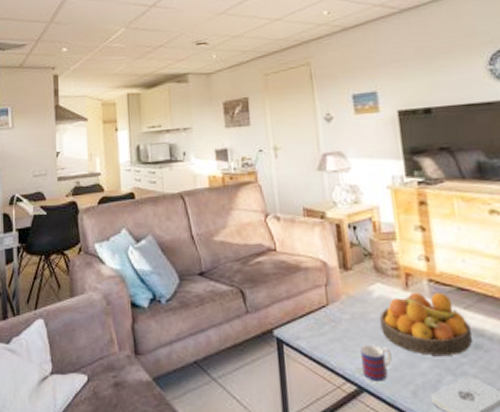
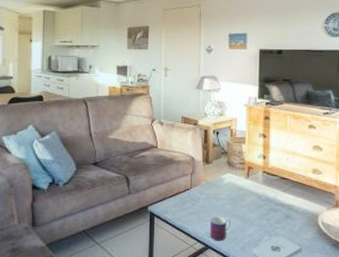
fruit bowl: present [380,292,472,355] -> none [227,180,286,223]

